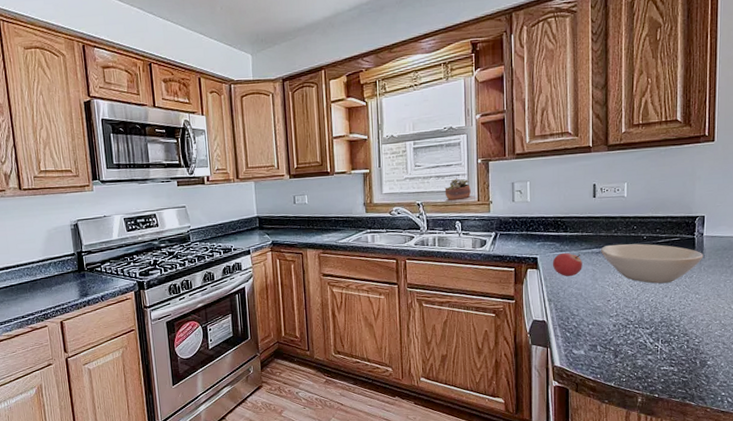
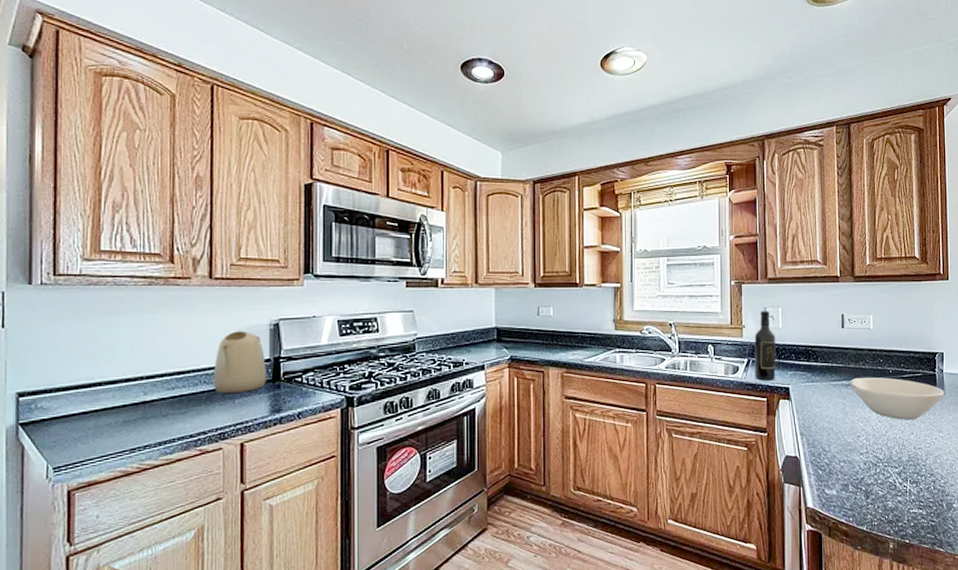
kettle: none [32,231,74,283] -> present [212,331,266,394]
succulent plant: present [444,178,477,204] -> none [696,299,730,325]
wine bottle: none [502,186,524,253] -> present [754,311,776,381]
fruit: present [552,253,582,277] -> none [804,384,833,410]

